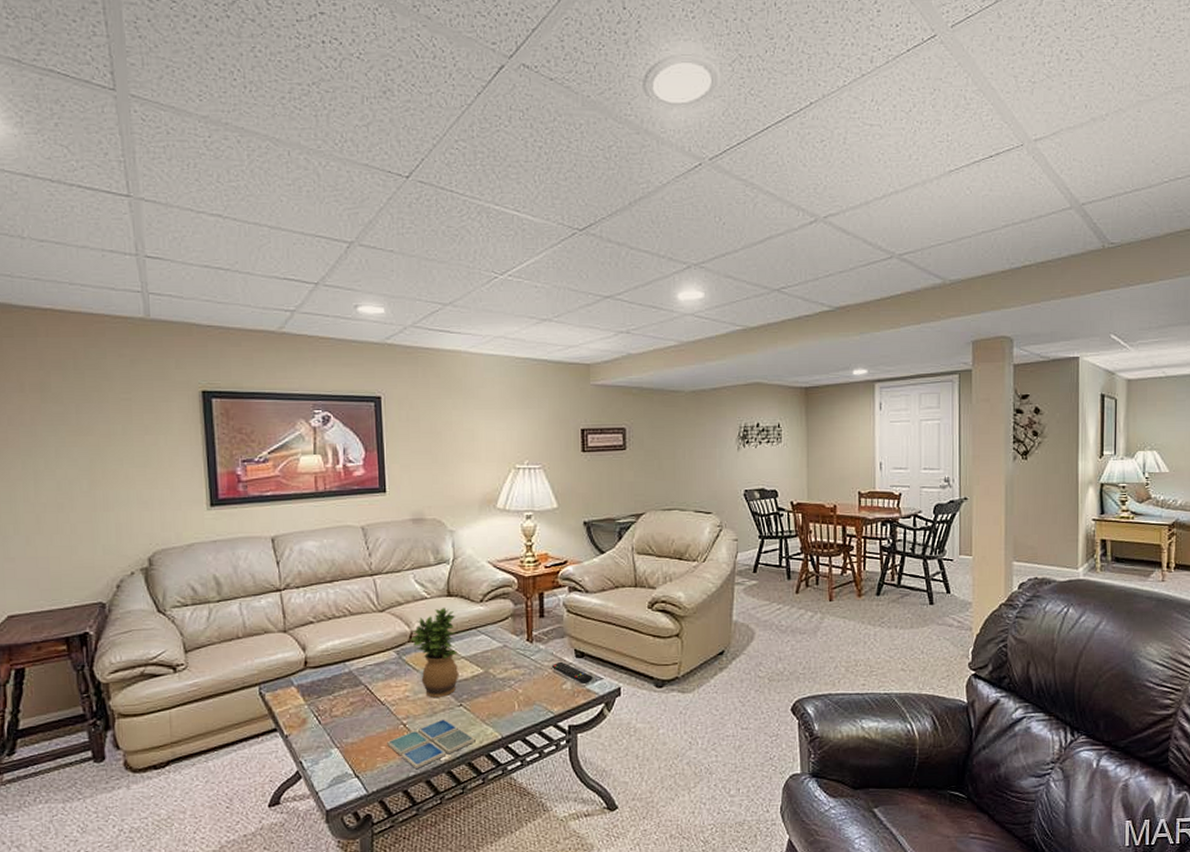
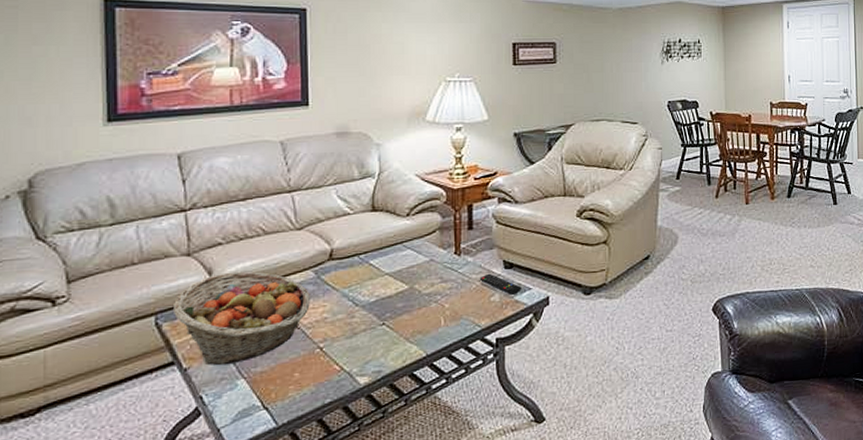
fruit basket: none [273,649,393,735] -> present [172,271,310,366]
drink coaster: present [387,719,476,769] -> none [301,339,398,395]
potted plant: present [410,608,459,697] -> none [330,223,383,318]

